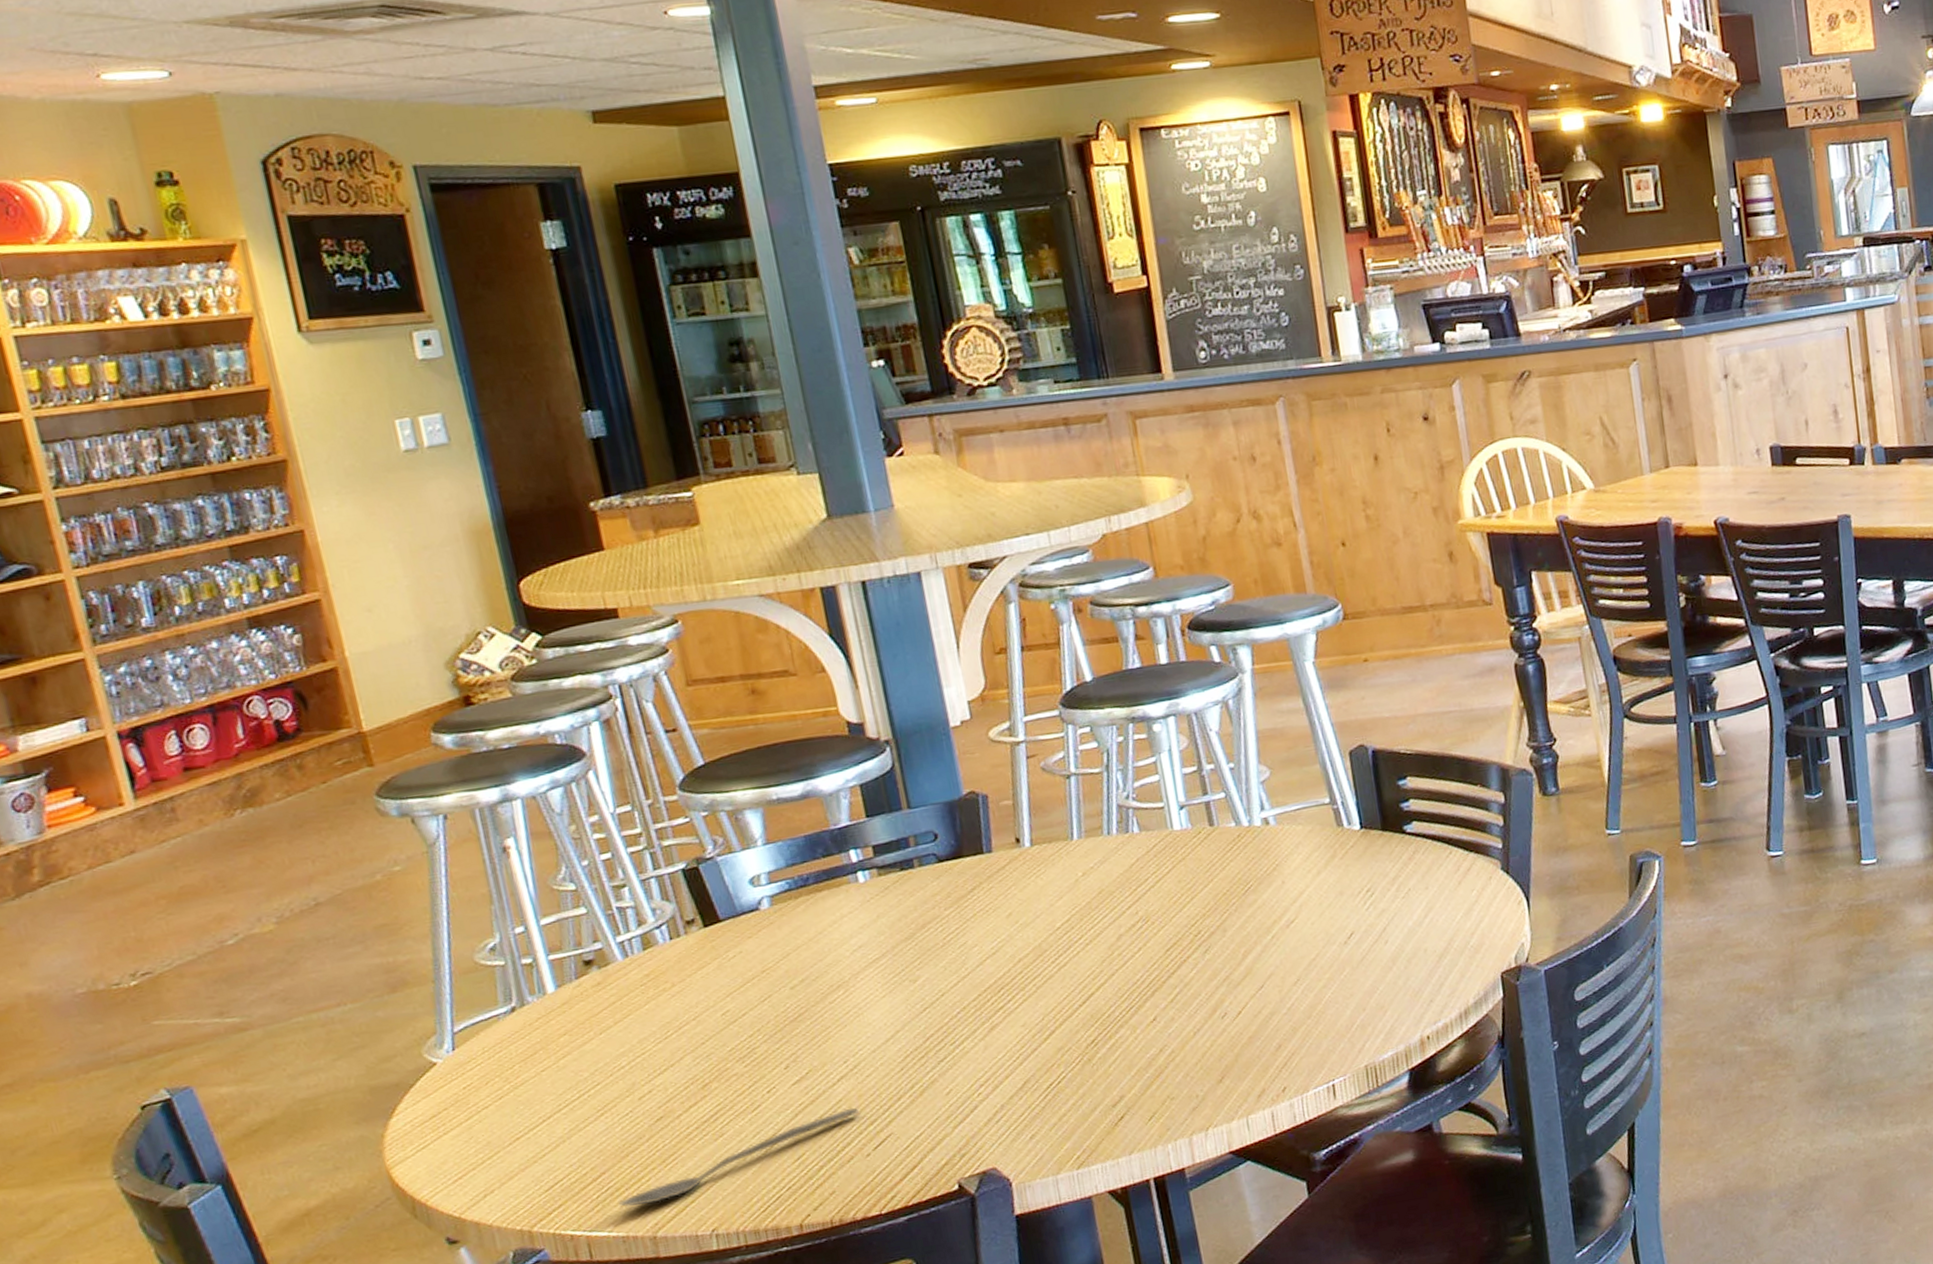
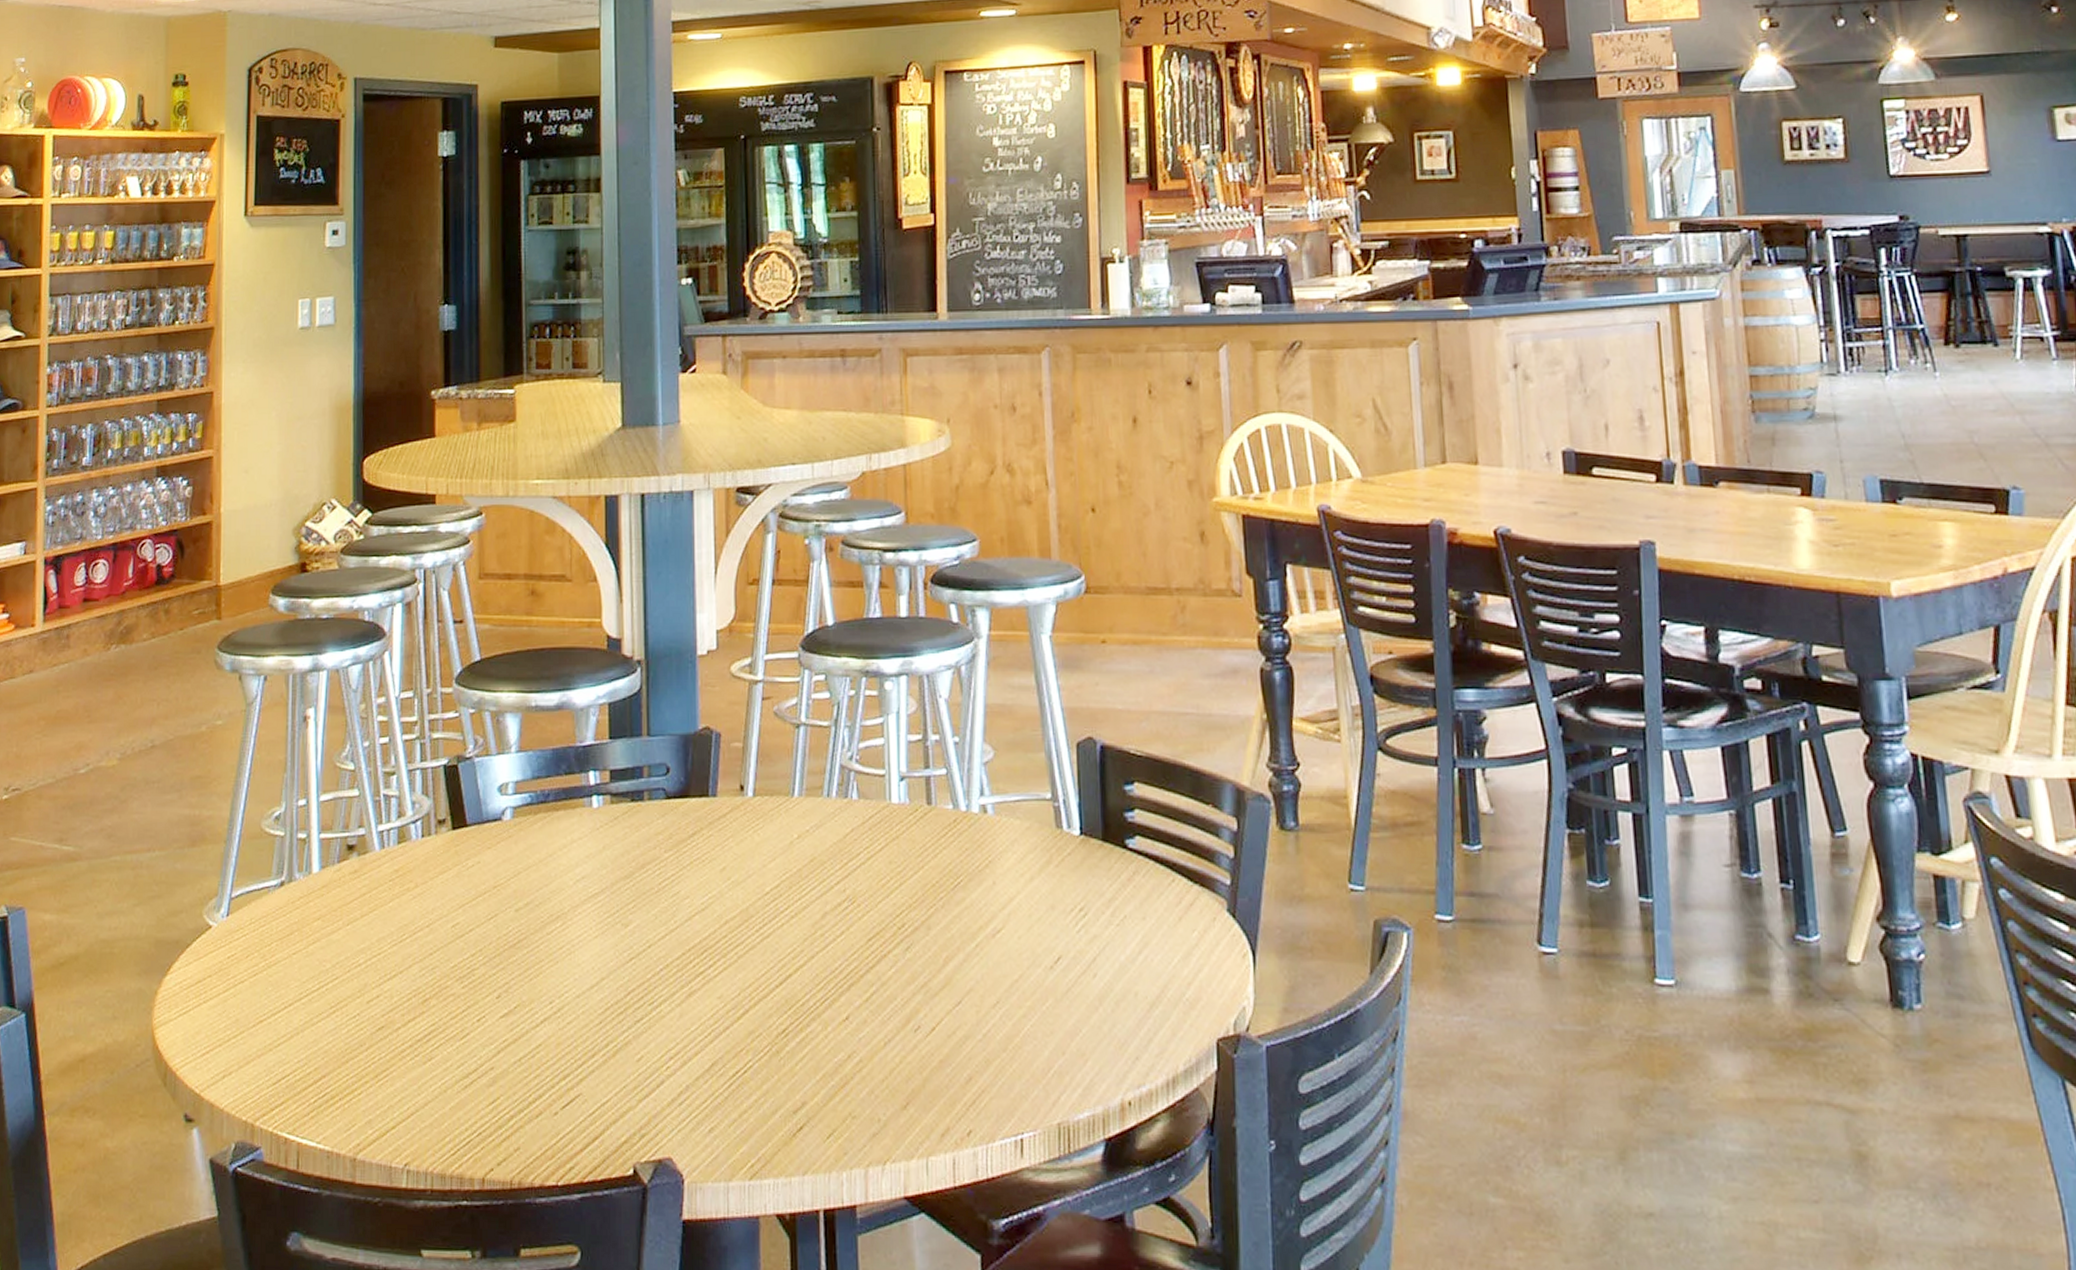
spoon: present [619,1107,859,1208] -> none [331,1055,554,1121]

